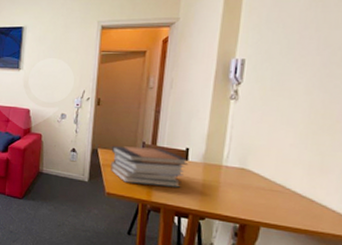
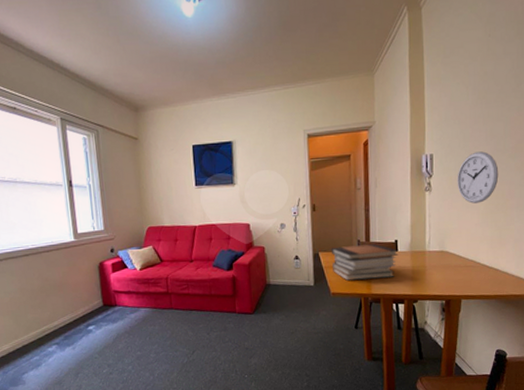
wall clock: none [271,61,330,121] -> present [457,151,499,204]

